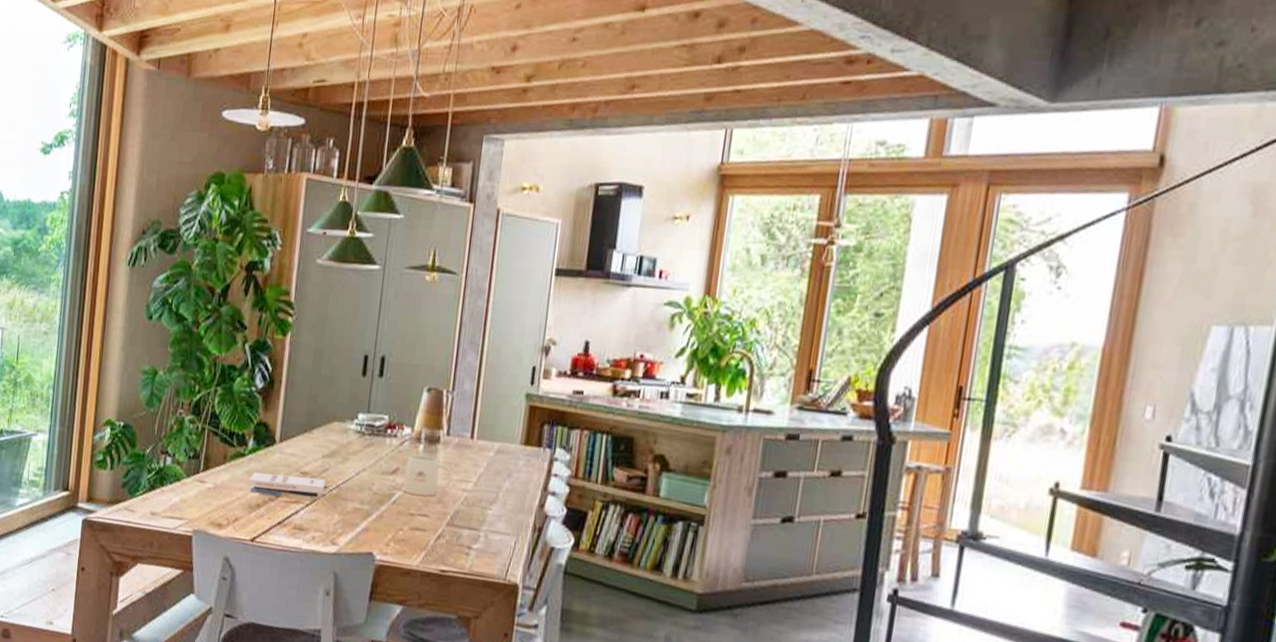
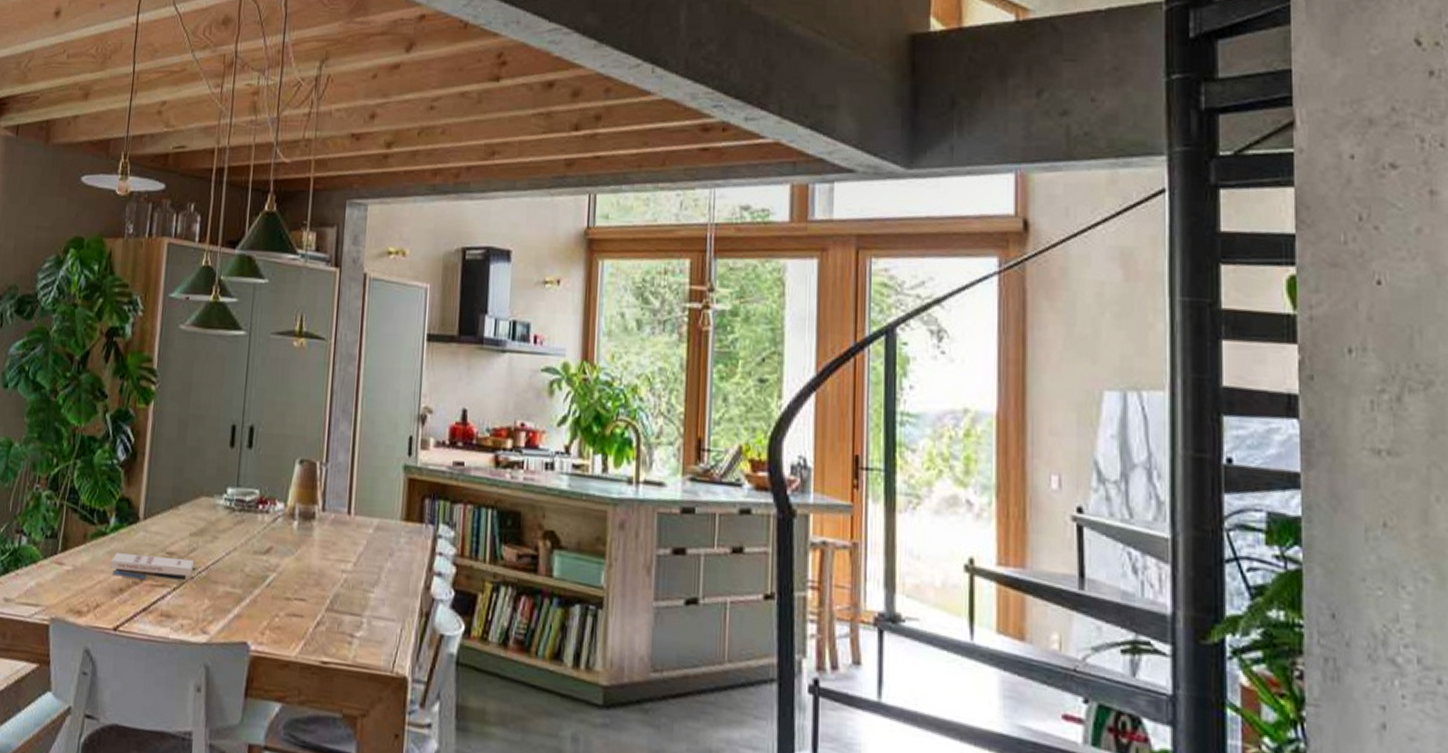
mug: present [403,454,453,497] -> none [278,532,330,579]

